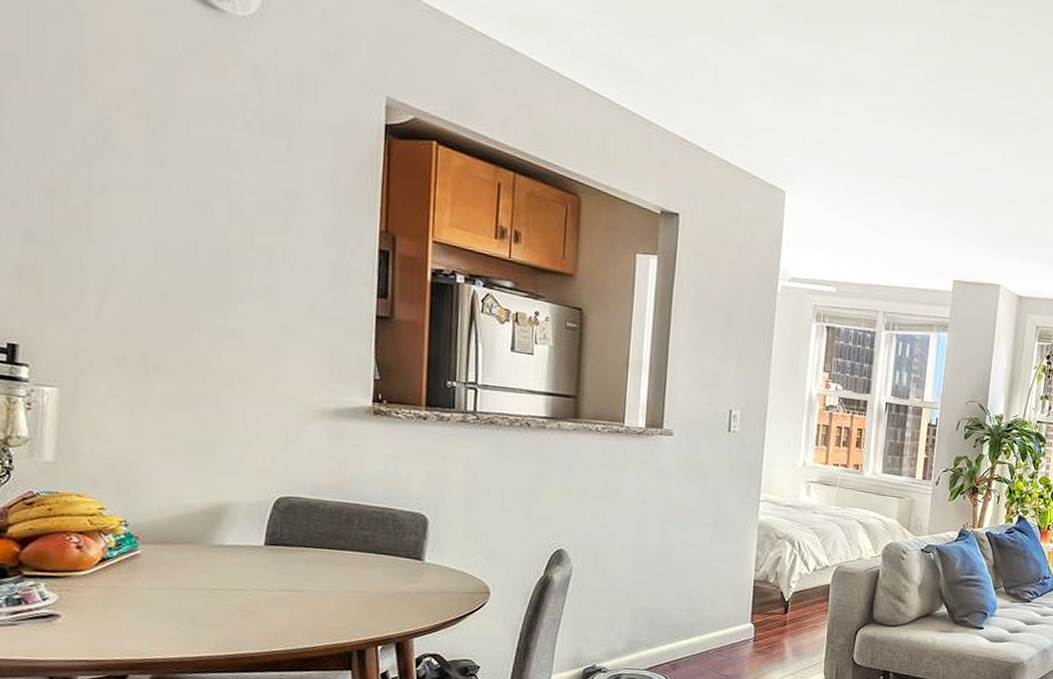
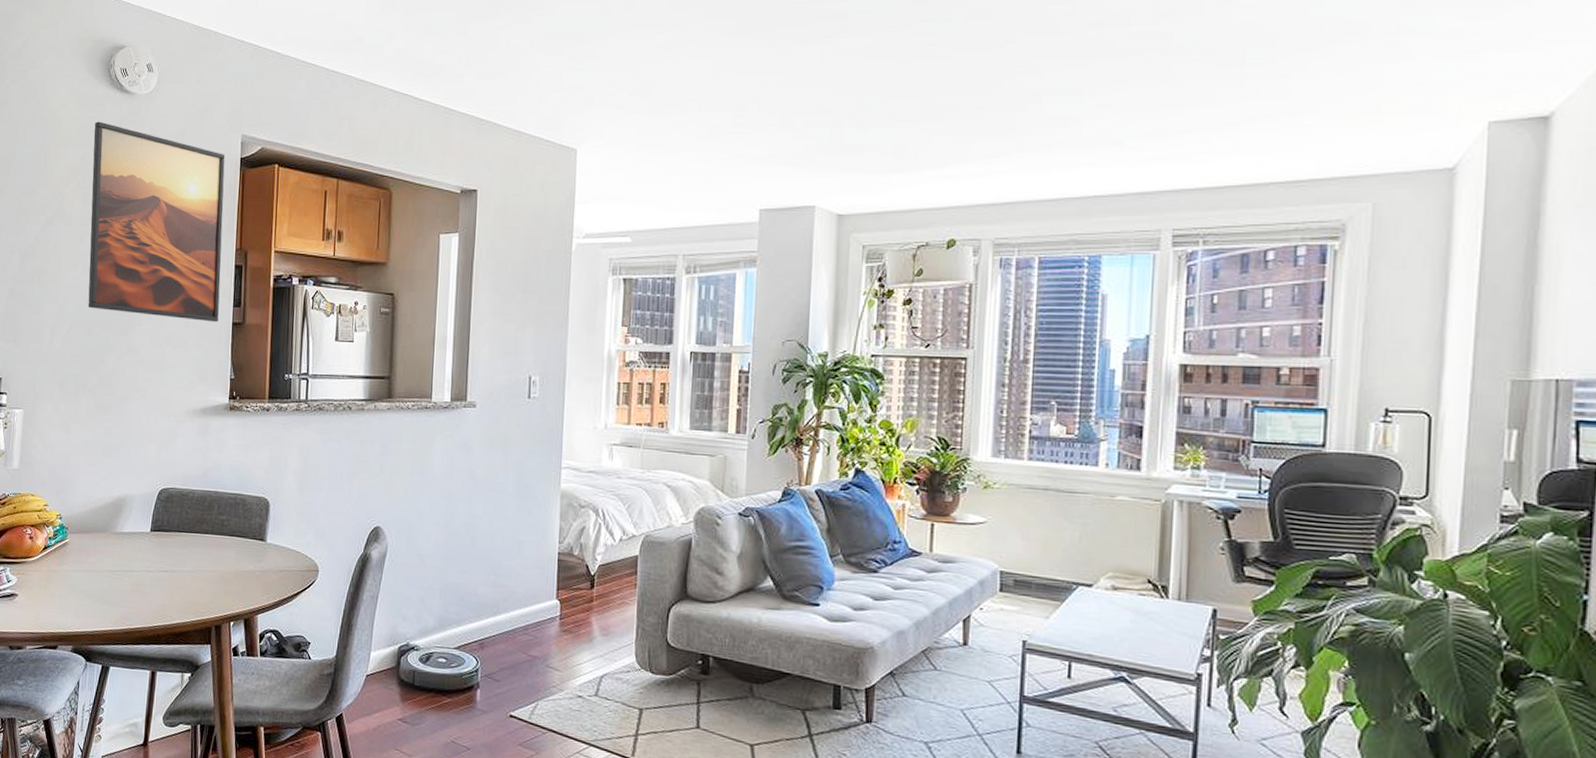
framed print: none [159,35,364,313] -> present [88,121,225,322]

